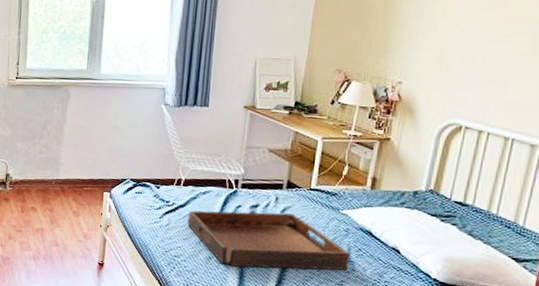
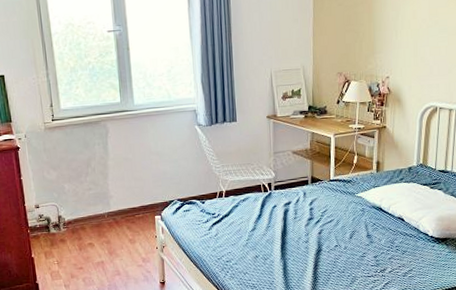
serving tray: present [187,210,350,271] -> none [233,204,368,261]

